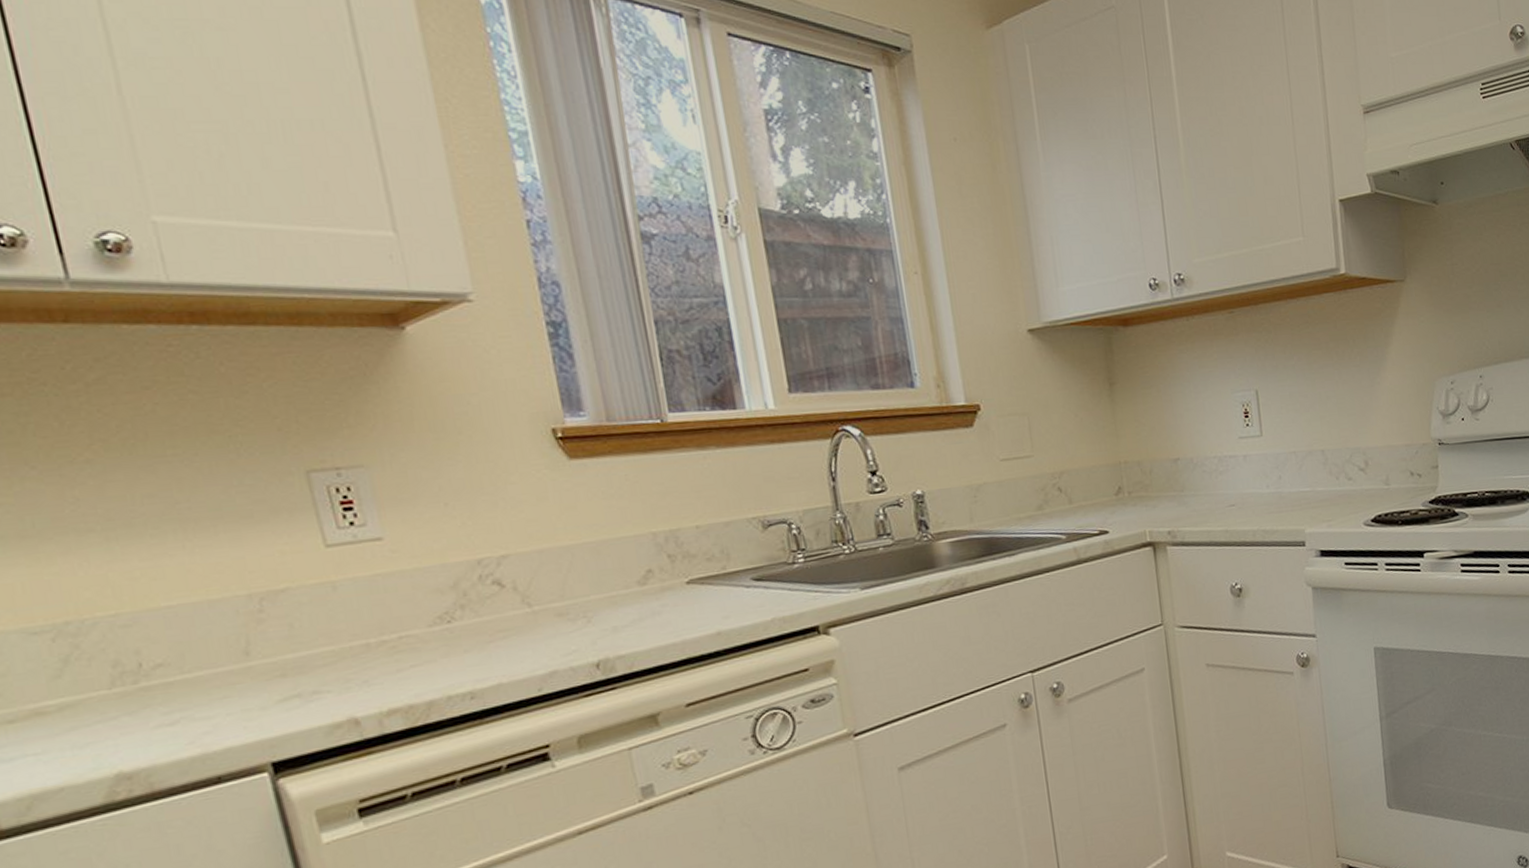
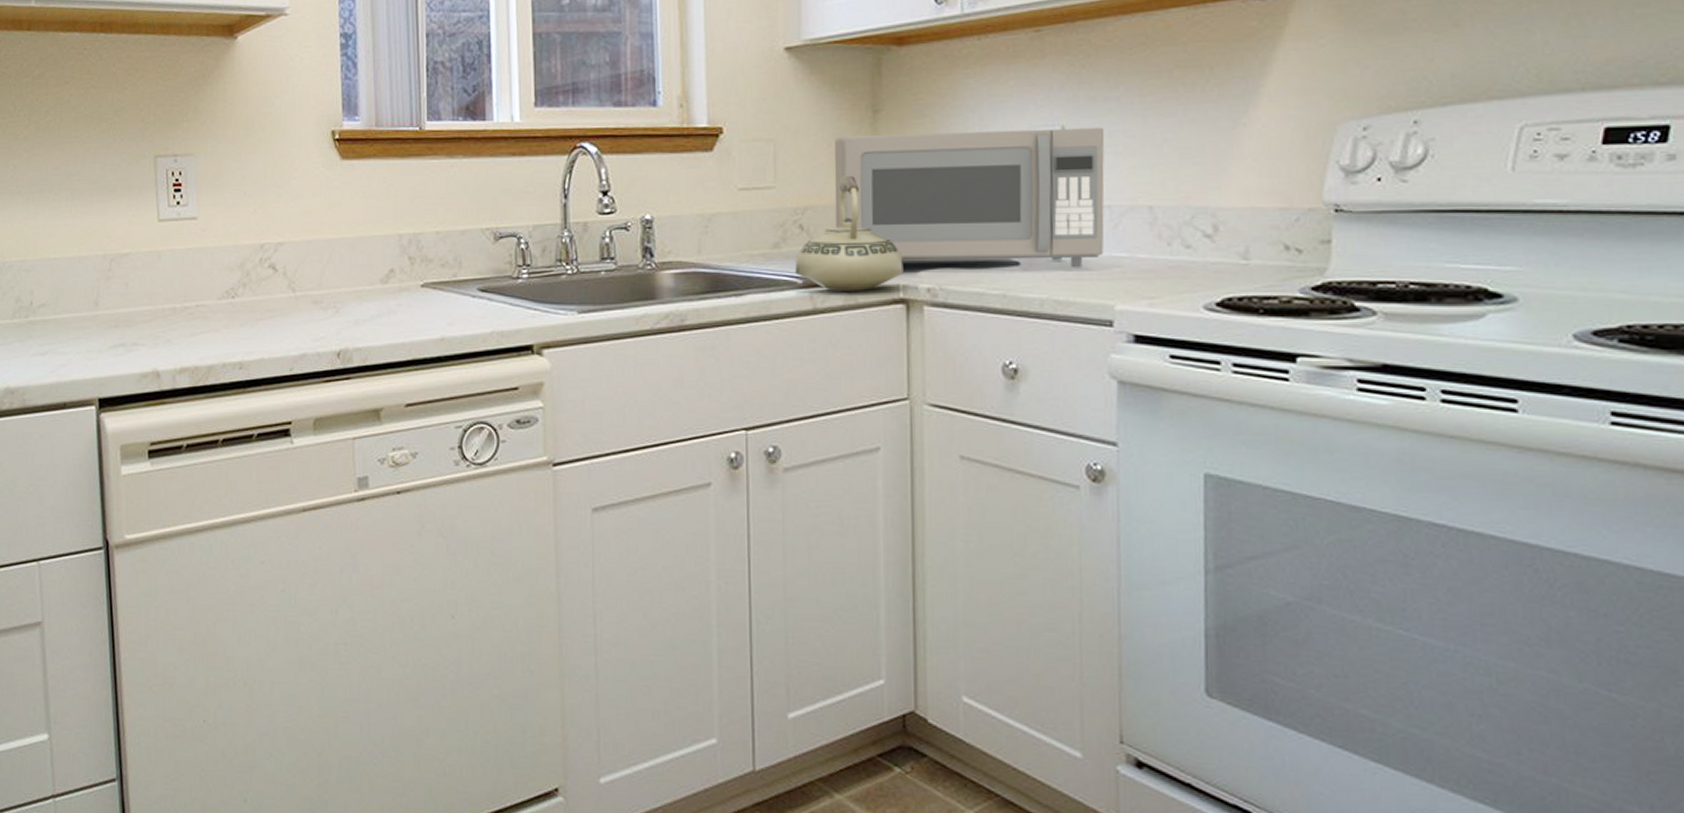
teakettle: none [1058,441,1148,542] -> present [794,175,904,291]
microwave: none [1080,389,1294,510] -> present [834,127,1105,268]

